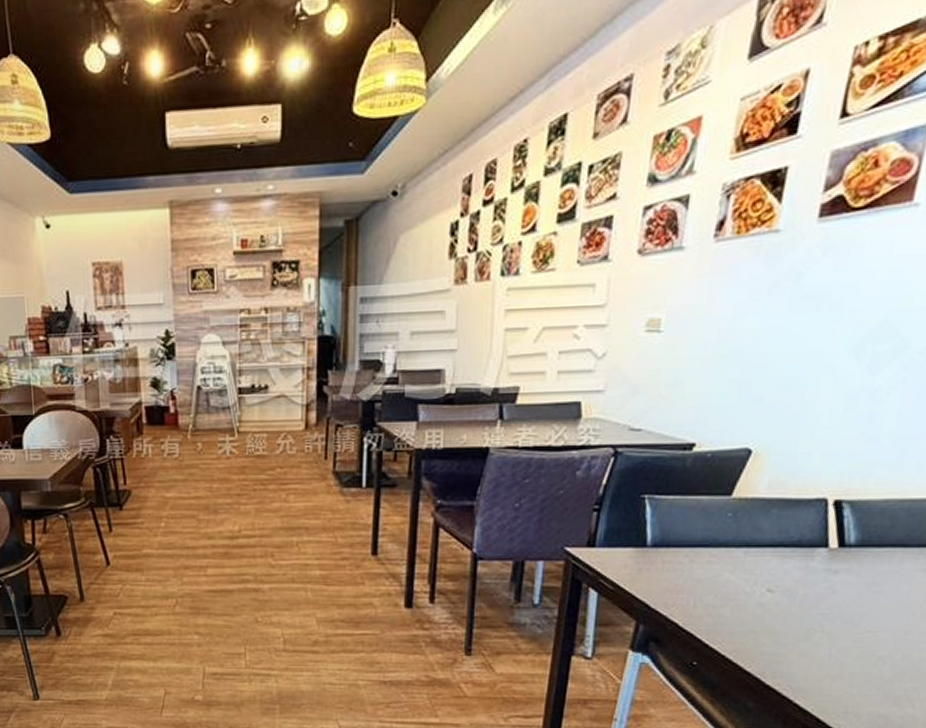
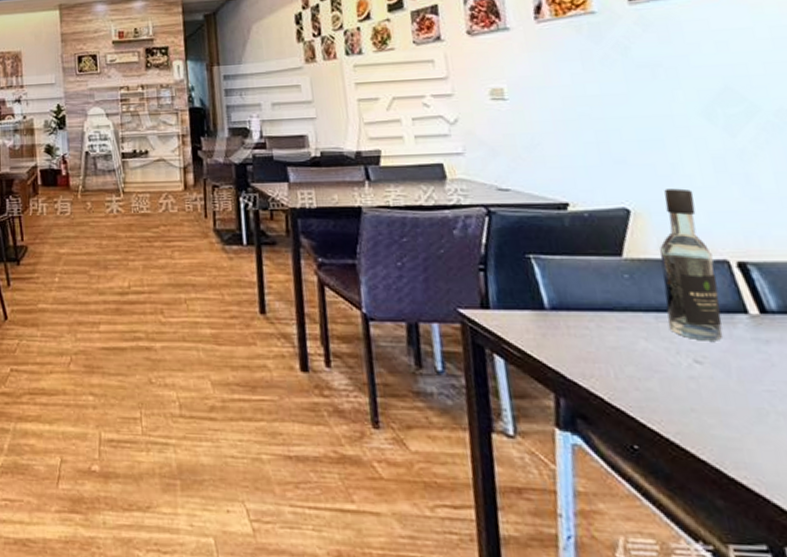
bottle: none [754,428,817,572] -> present [659,188,724,341]

